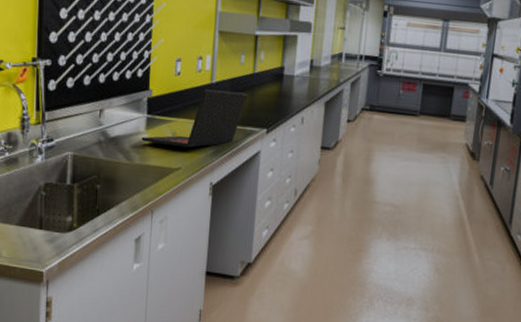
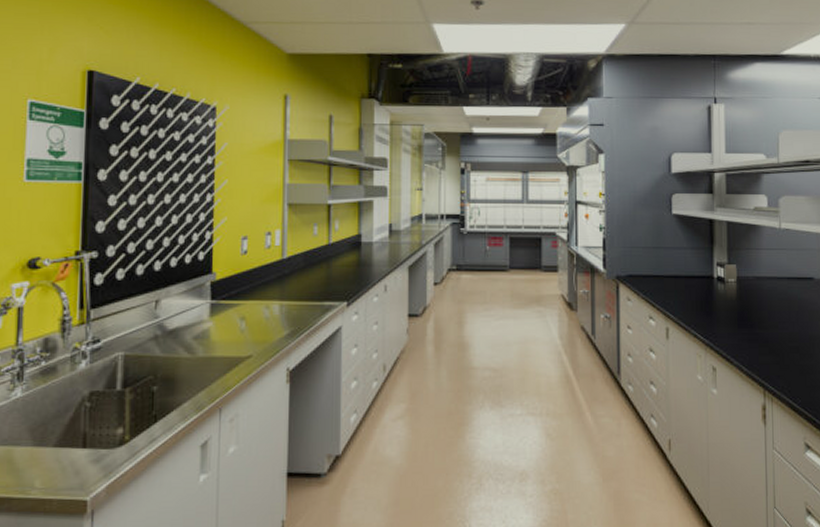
laptop: present [141,89,248,148] -> none [205,266,324,332]

